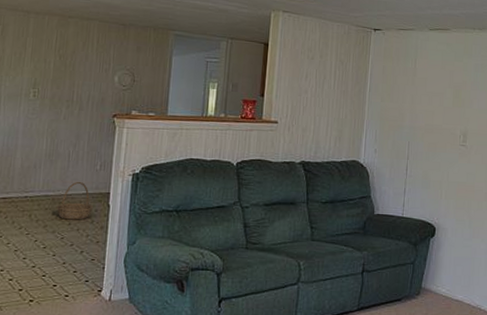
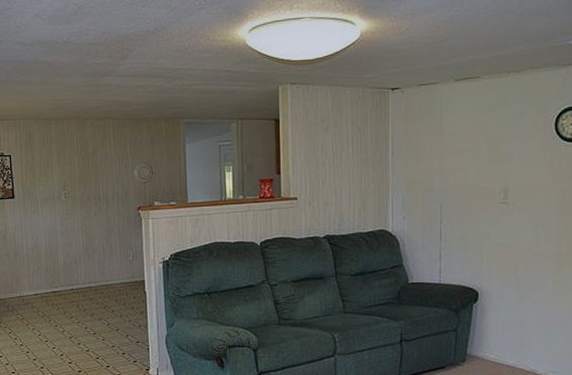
basket: present [56,181,94,220] -> none [99,272,132,308]

